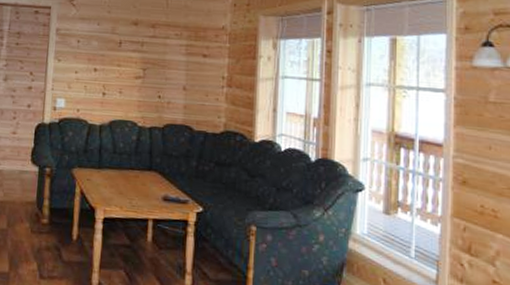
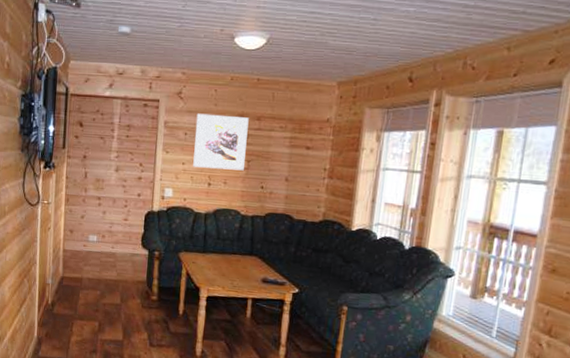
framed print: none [86,20,143,80] -> present [193,113,249,171]

